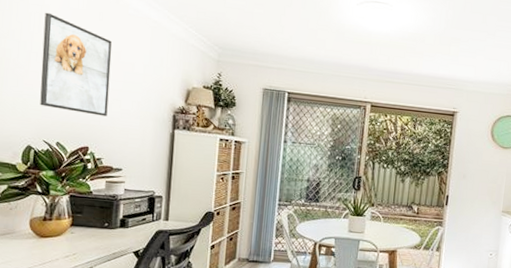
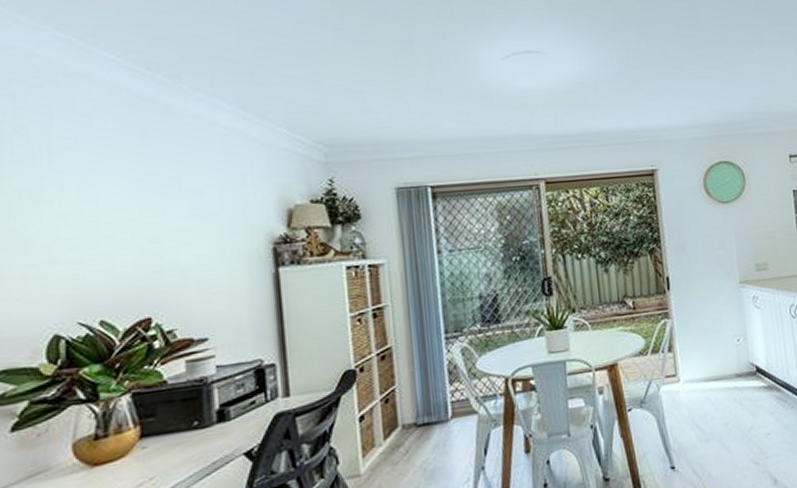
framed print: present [40,12,112,116] -> none [56,141,174,274]

